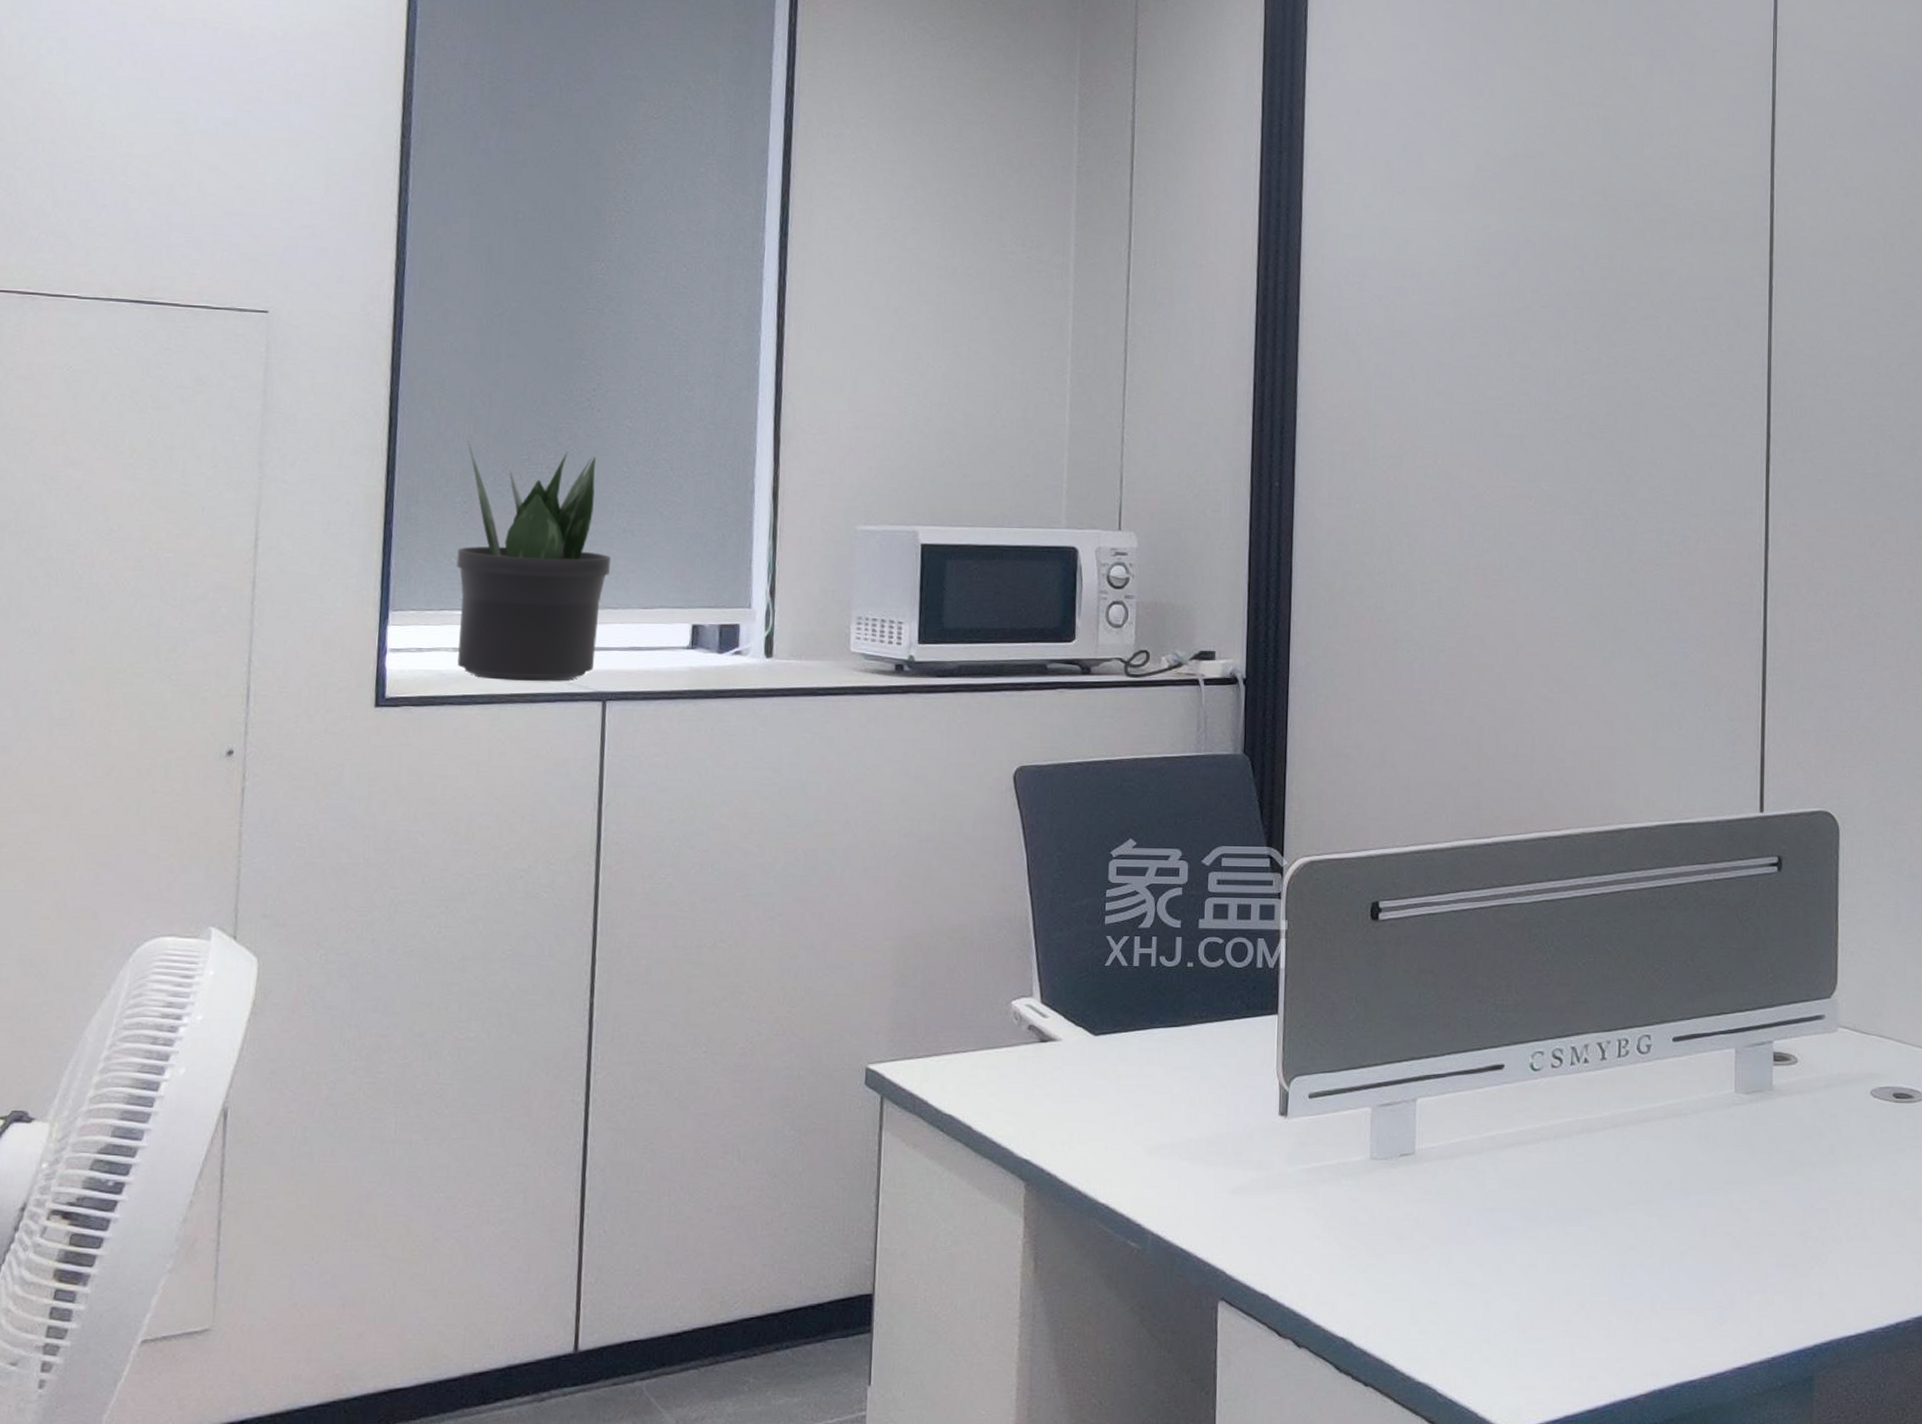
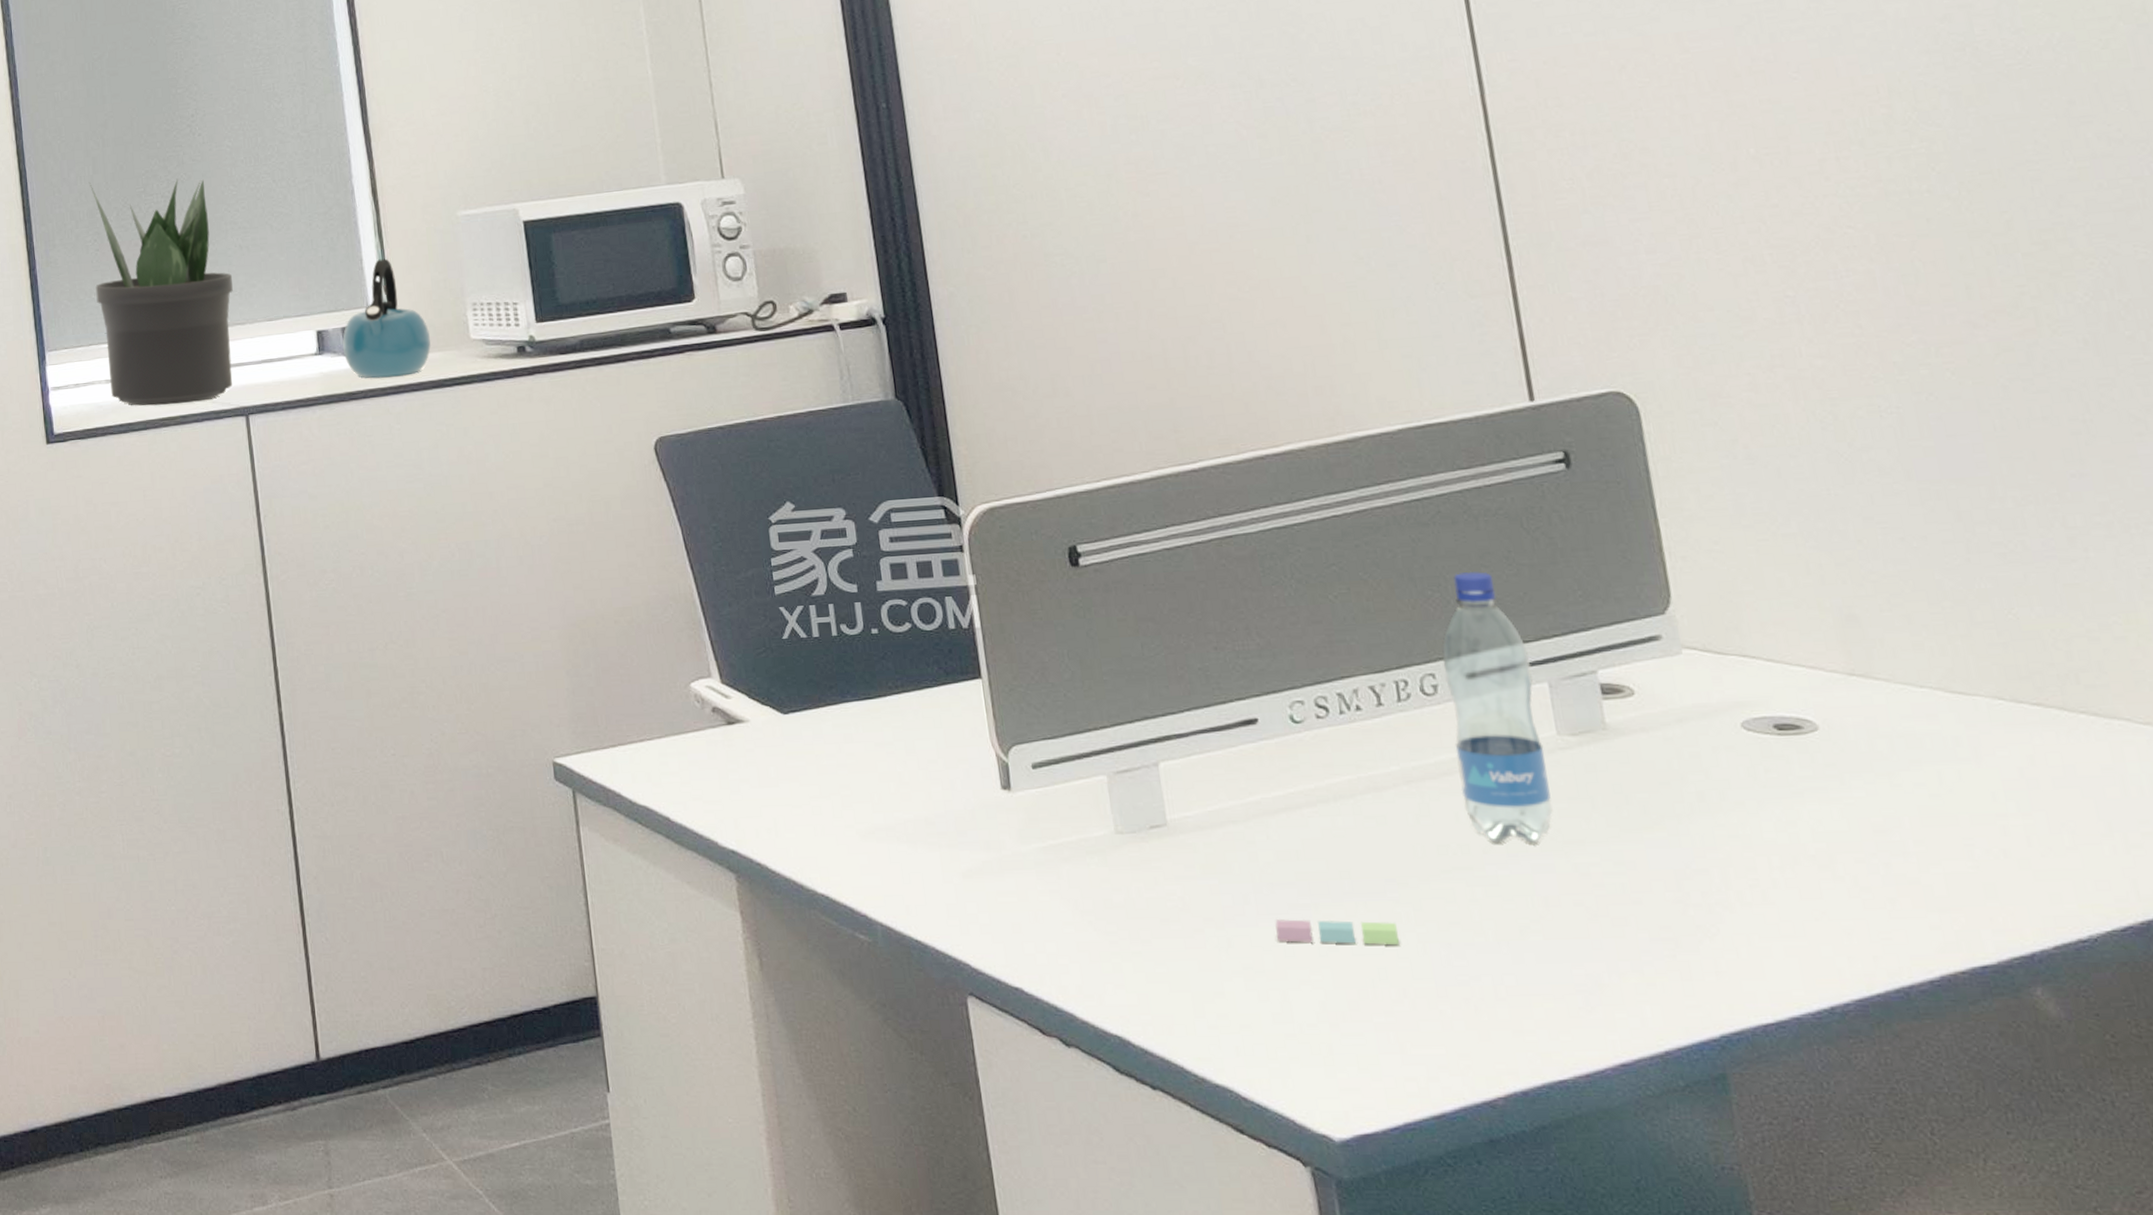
kettle: none [717,562,809,680] -> present [342,258,431,379]
sticky notes: none [1489,1238,1586,1265] -> present [1275,918,1399,946]
bottle: none [1654,951,1725,1183] -> present [1442,572,1553,844]

